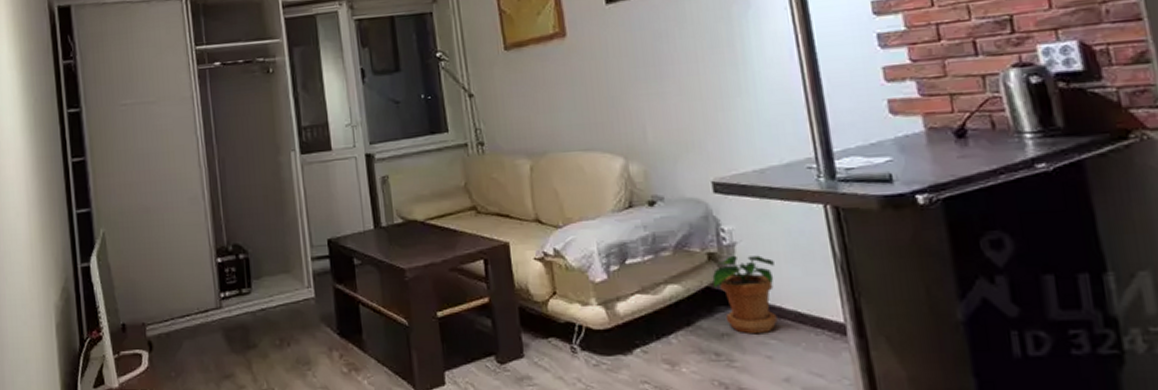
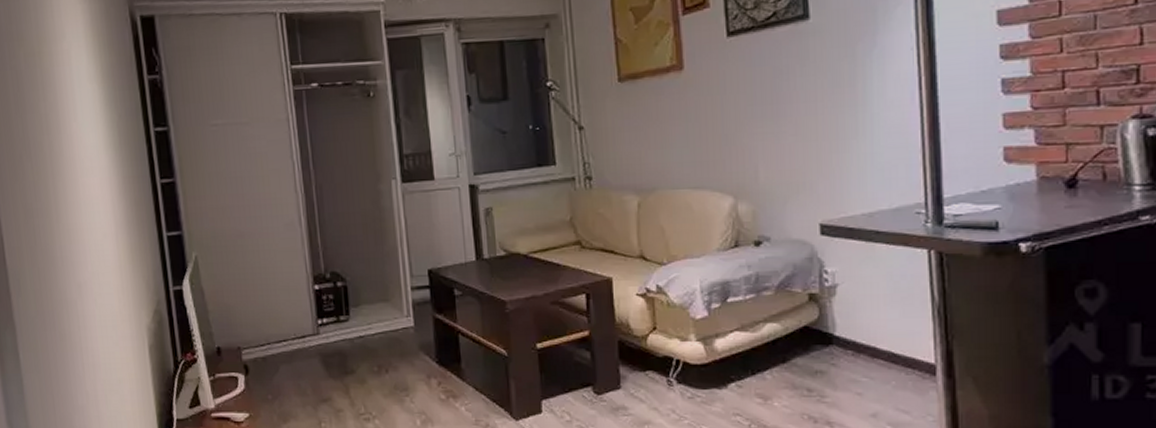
potted plant: present [712,255,778,335] -> none [811,296,873,372]

